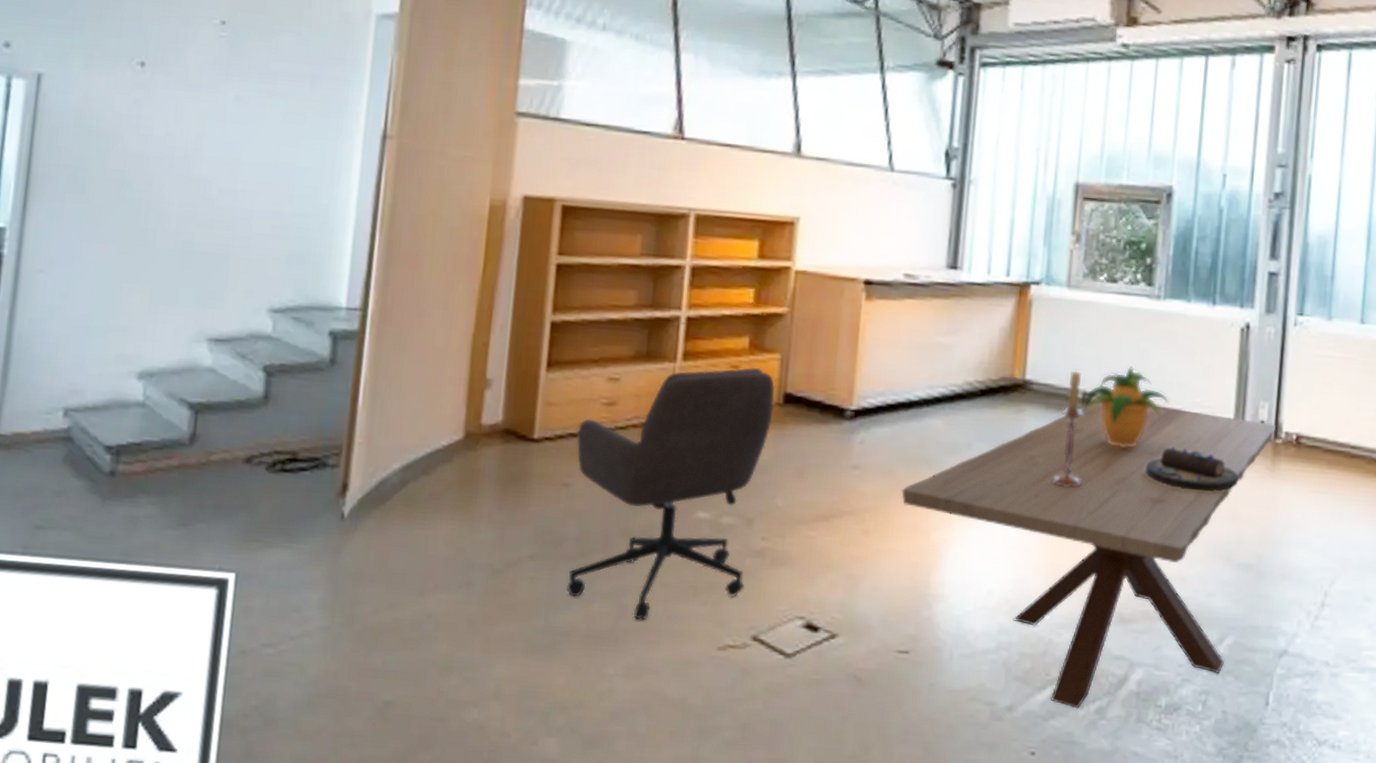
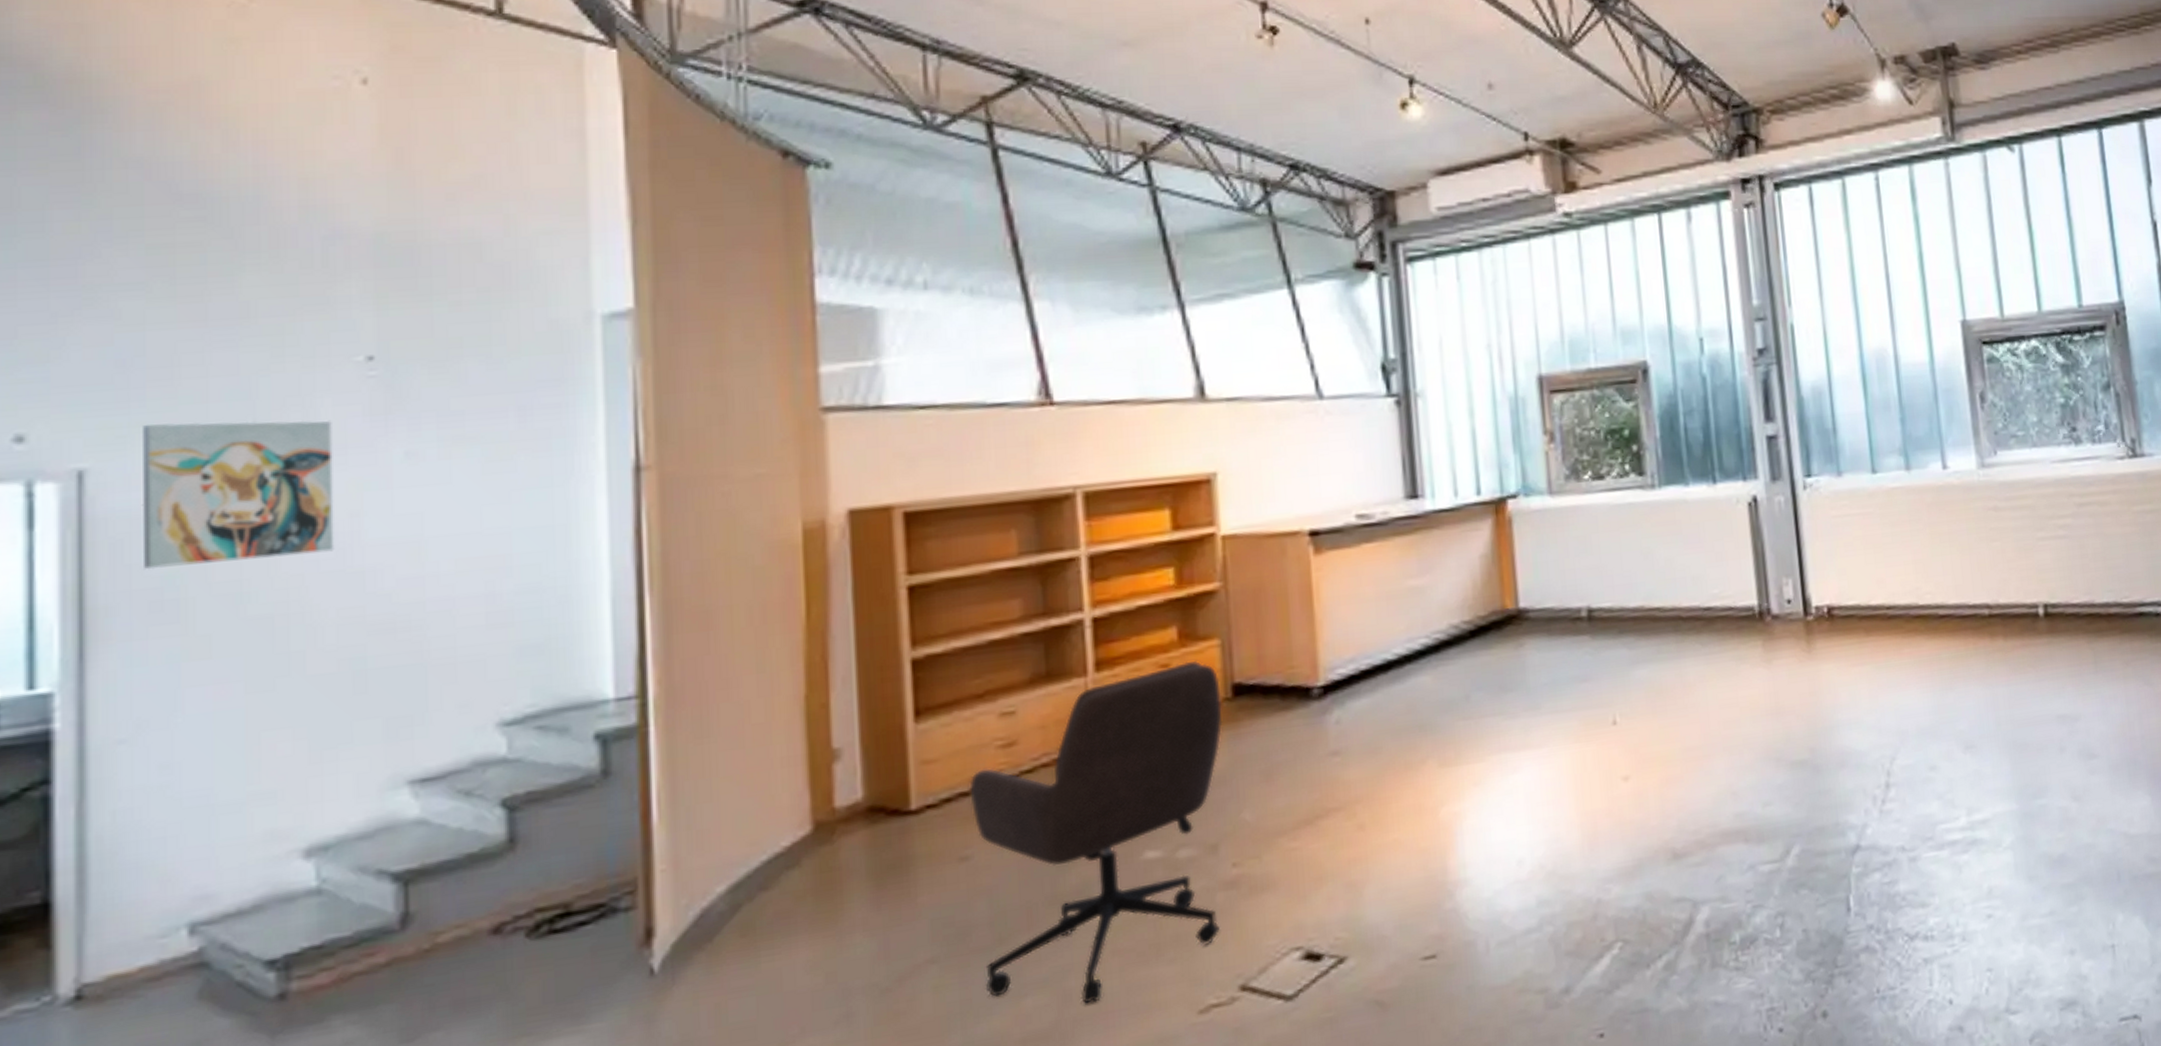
wall art: none [68,47,194,161] -> present [141,420,335,570]
dining table: present [901,402,1277,709] -> none [1396,600,1805,972]
candlestick: present [1052,369,1083,488] -> none [1567,584,1604,722]
potted plant: present [1085,366,1169,448] -> none [1590,569,1685,663]
decorative bowl: present [1146,447,1239,492] -> none [1672,647,1776,694]

